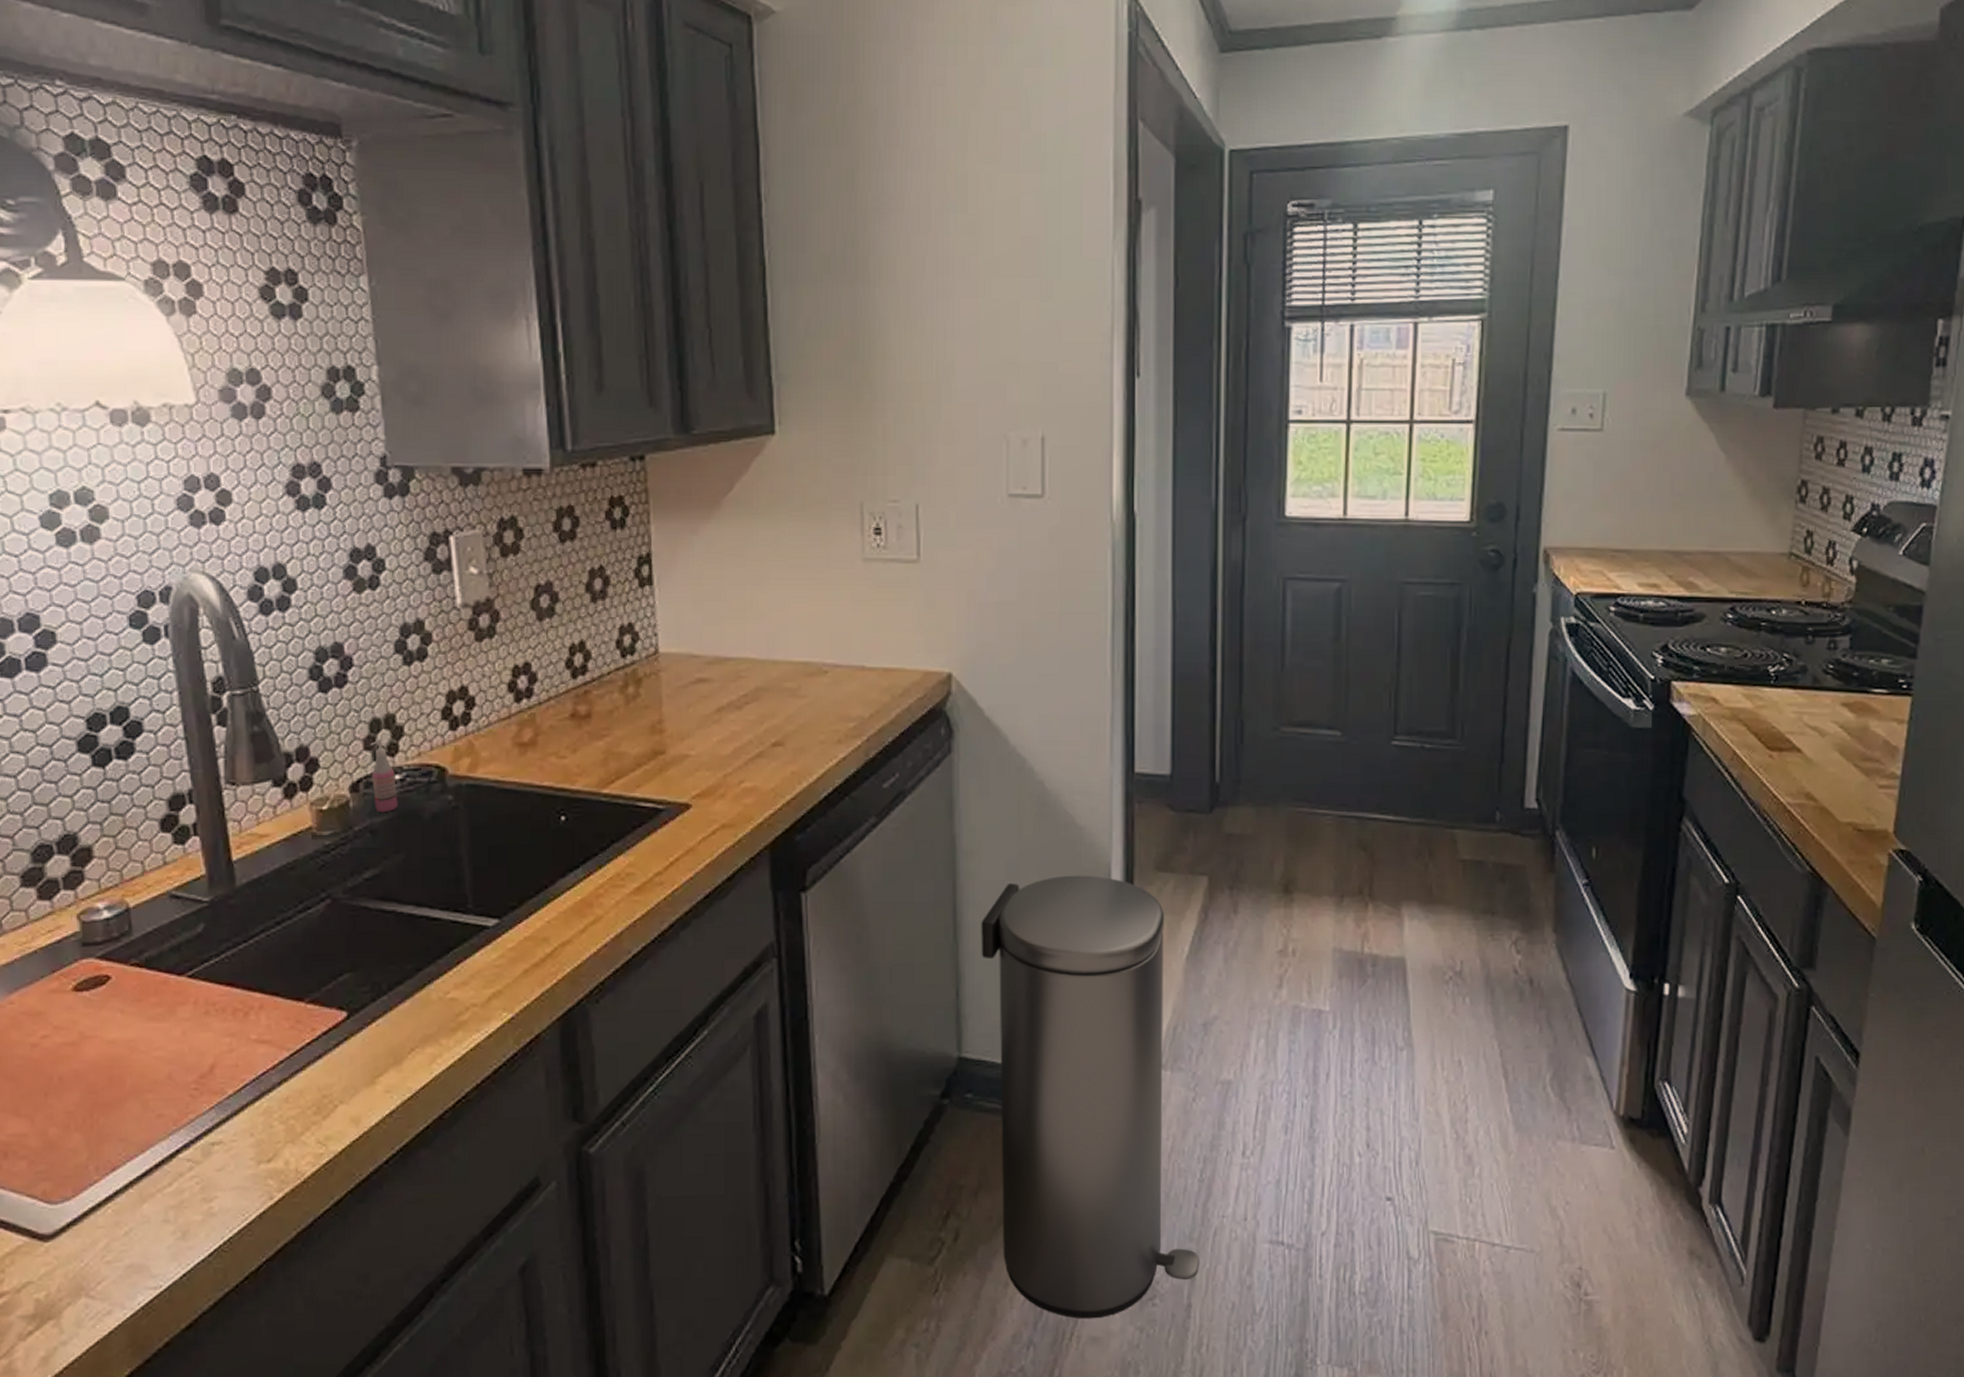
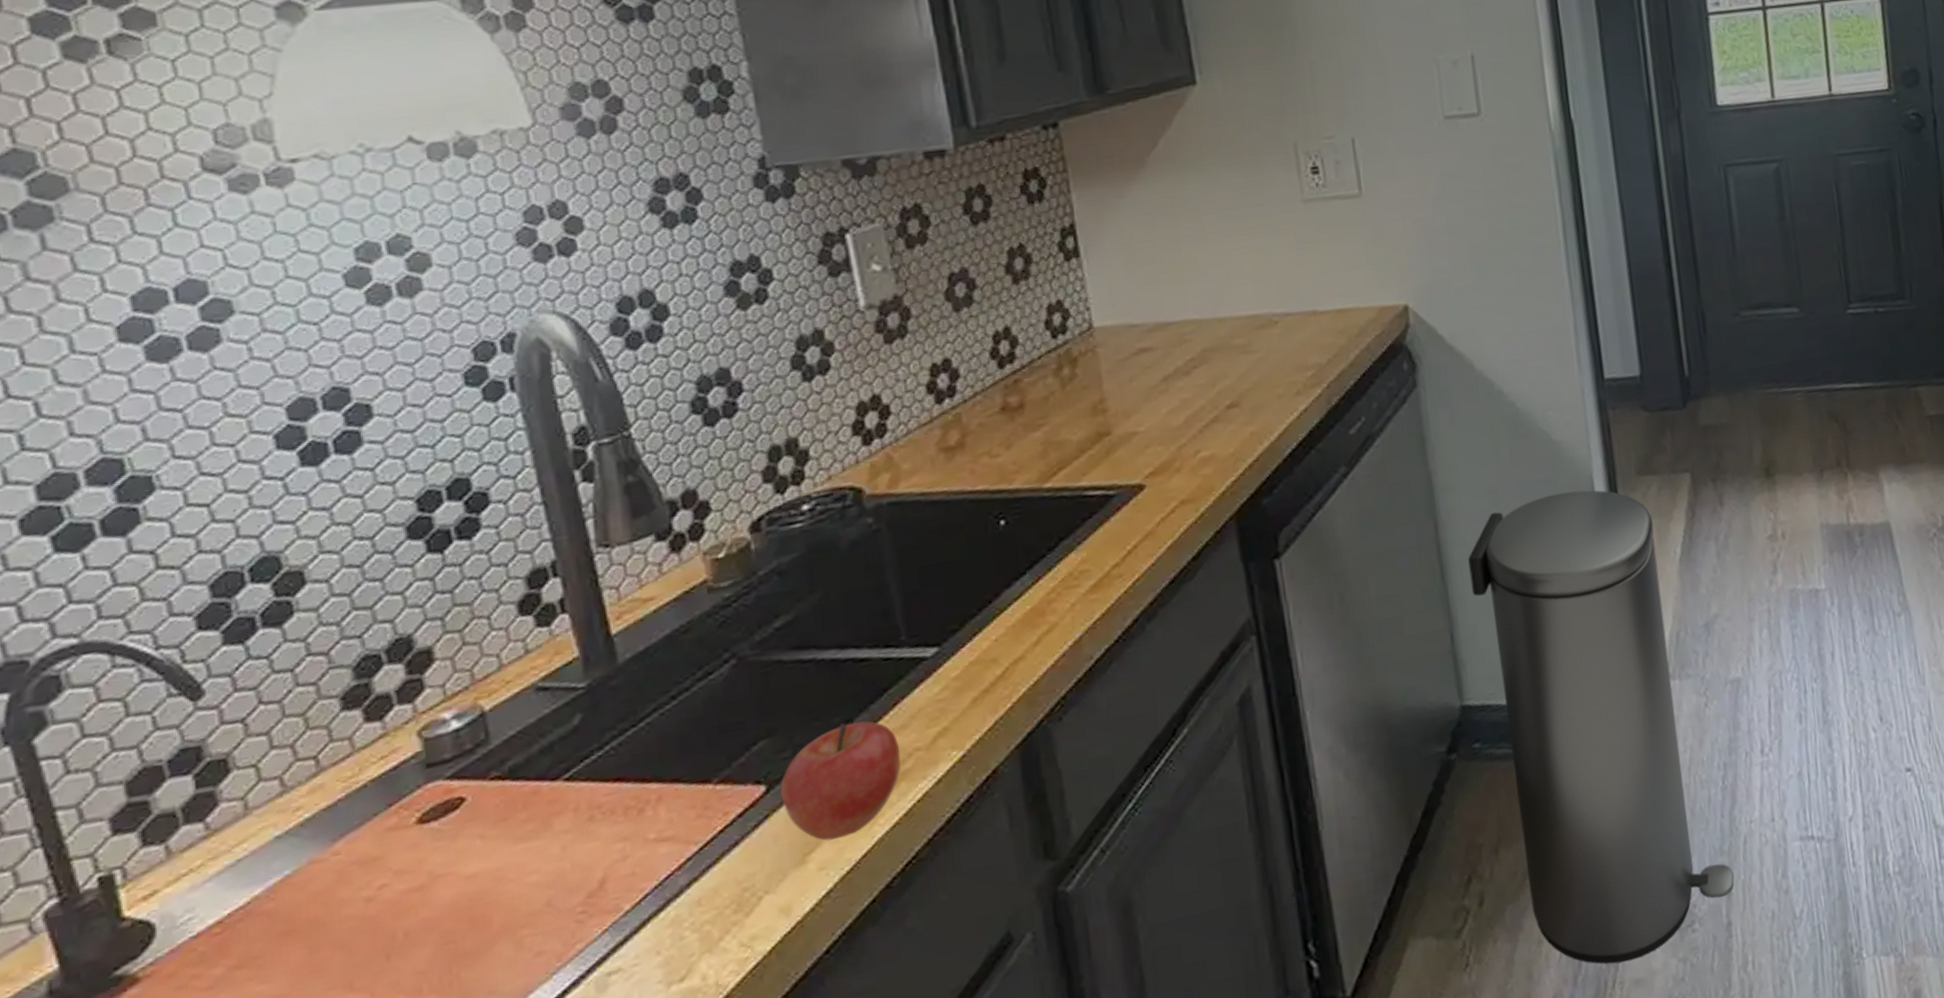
fruit: none [359,970,460,1068] -> present [780,721,901,841]
soap dispenser: present [370,737,398,812] -> none [770,466,809,550]

